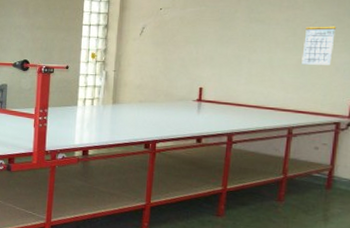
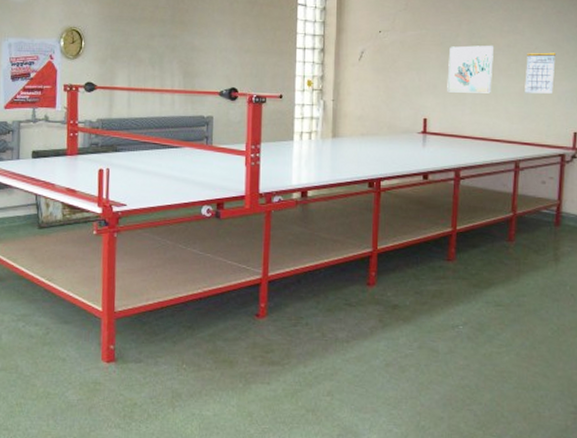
wall art: none [223,19,273,65] -> present [447,45,495,93]

